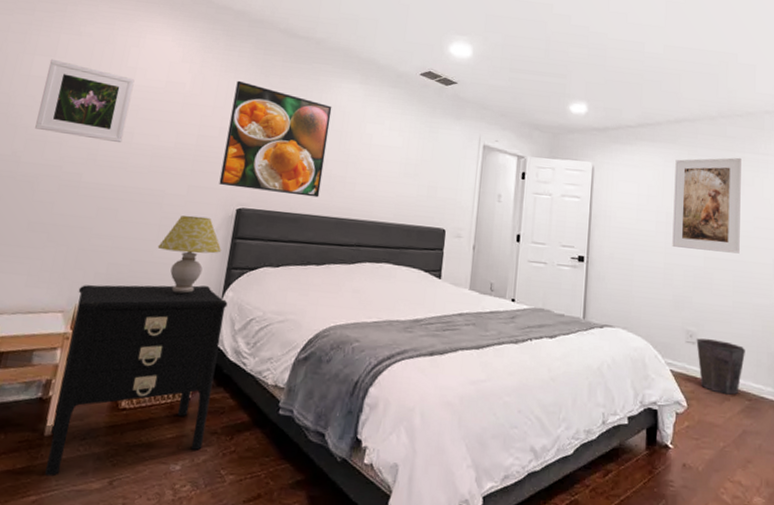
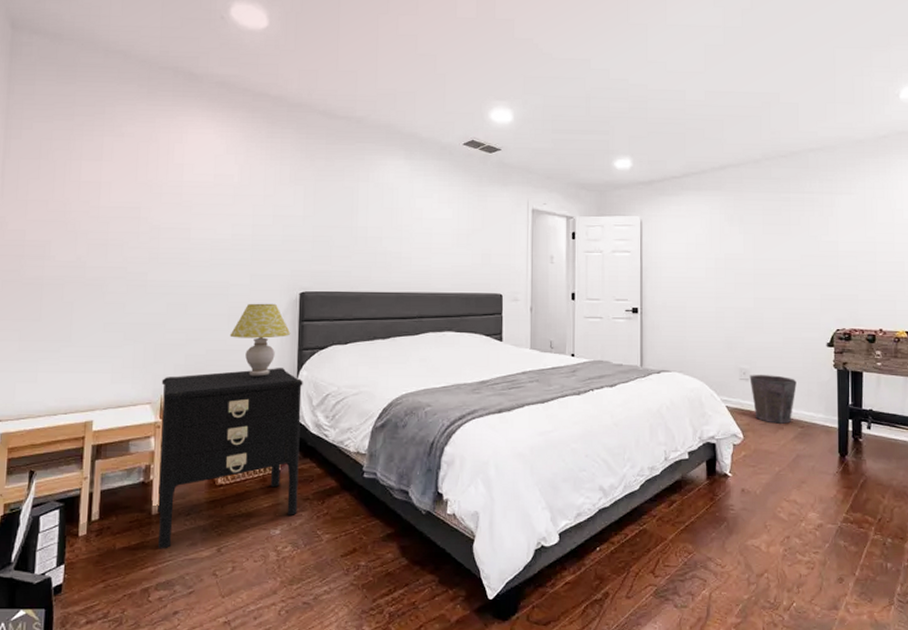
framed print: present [35,59,135,142] -> none [94,162,183,239]
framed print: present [219,80,332,198] -> none [279,167,380,275]
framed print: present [672,157,741,254] -> none [722,198,788,292]

